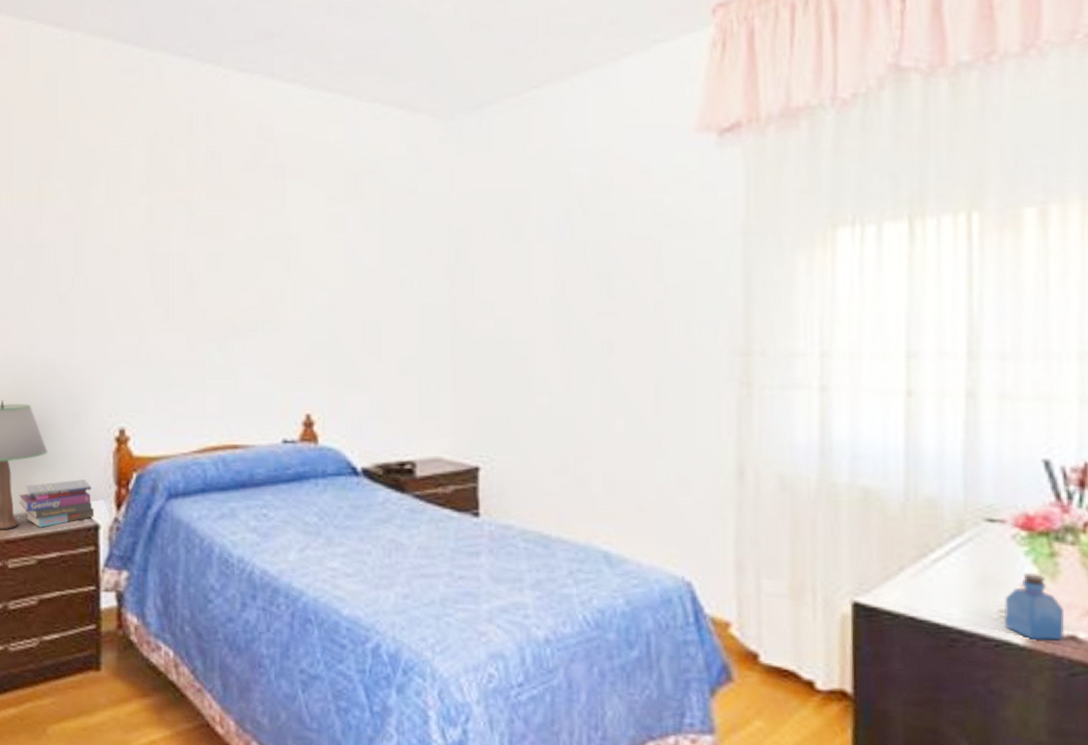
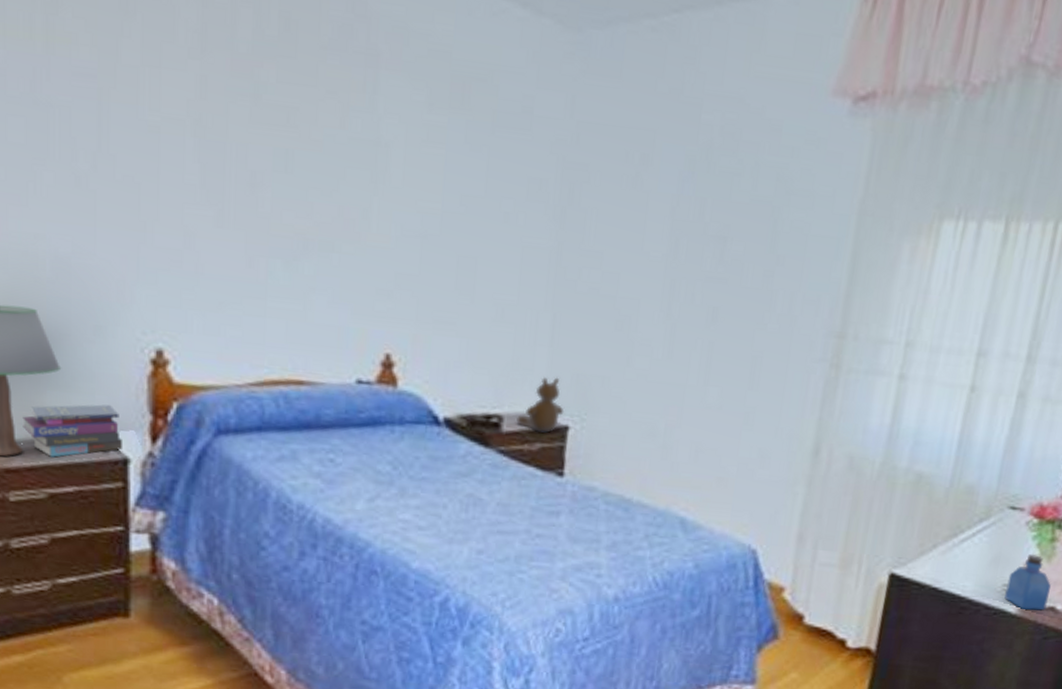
stuffed bear: none [429,421,473,475] -> present [516,377,565,433]

